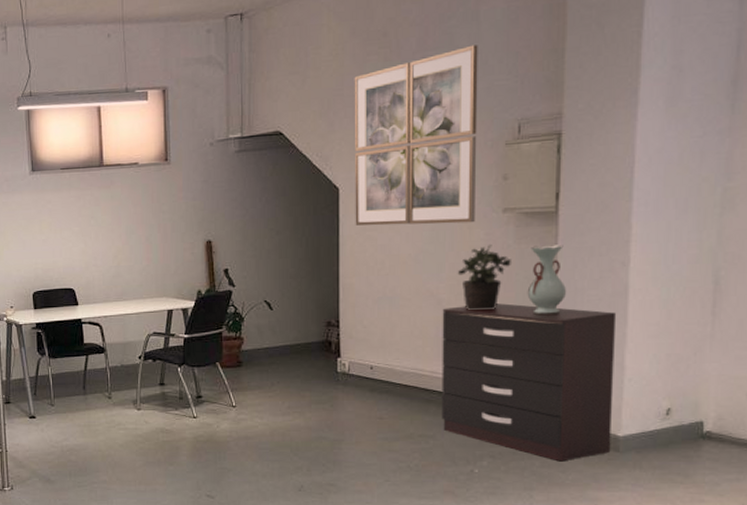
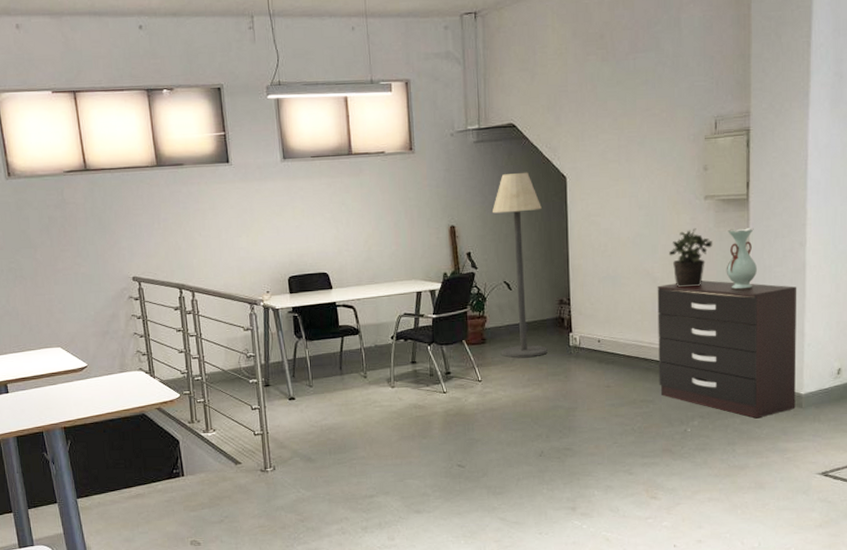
floor lamp: none [253,183,311,384] -> present [492,172,548,358]
wall art: present [354,45,478,226] -> none [576,49,682,212]

